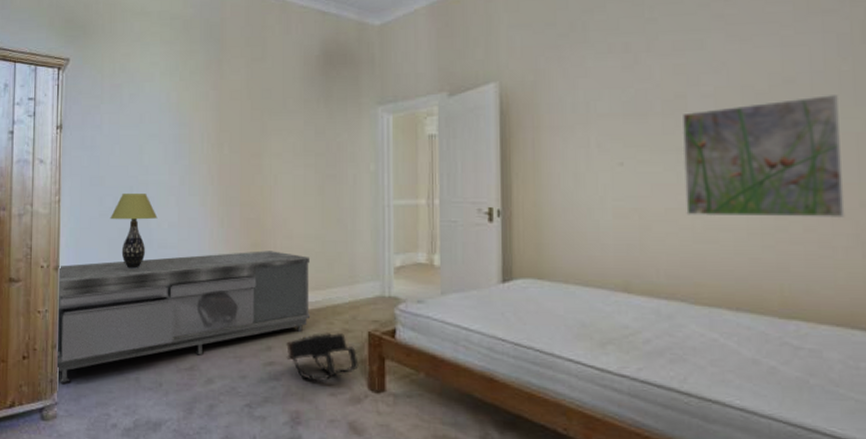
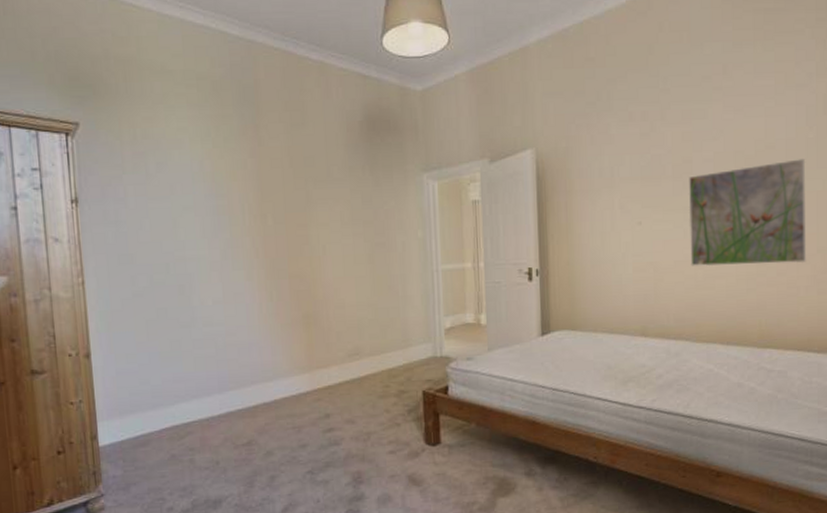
sideboard: present [56,251,309,382] -> none [88,321,366,473]
table lamp: present [110,192,158,269] -> none [145,269,200,350]
backpack: present [286,332,359,383] -> none [344,395,415,444]

